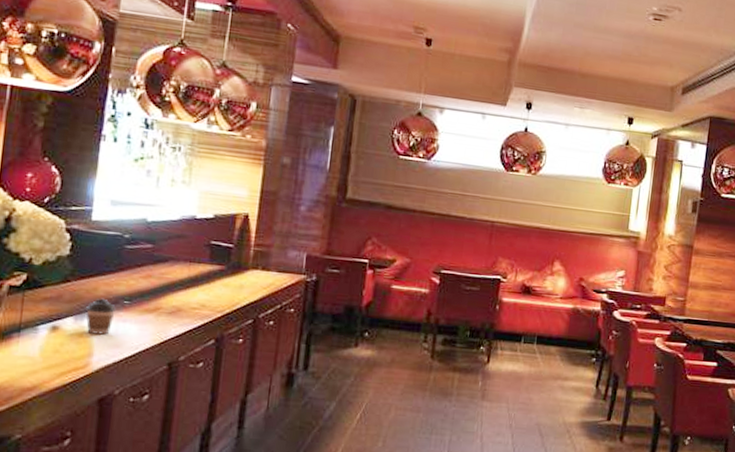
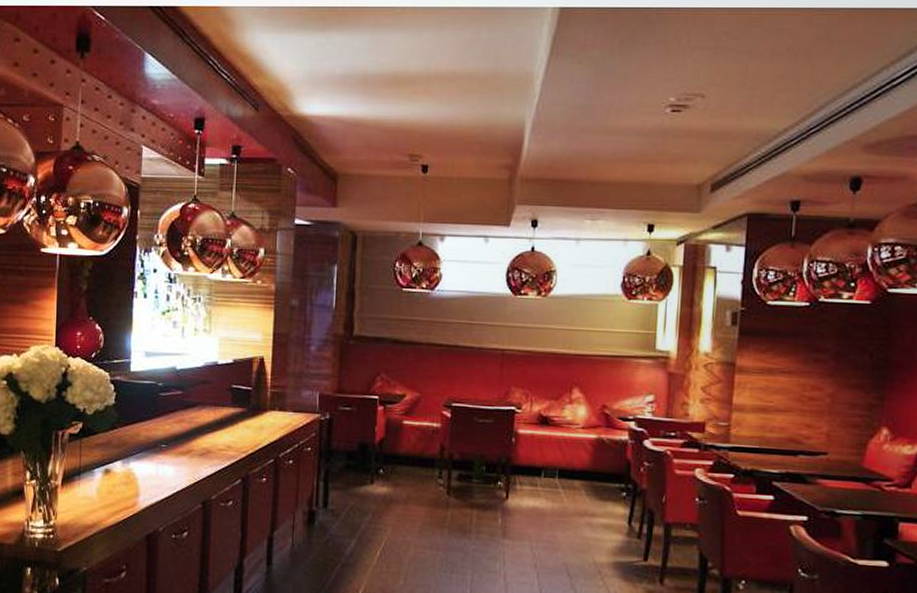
coffee cup: present [86,299,116,335] -> none [131,443,155,477]

